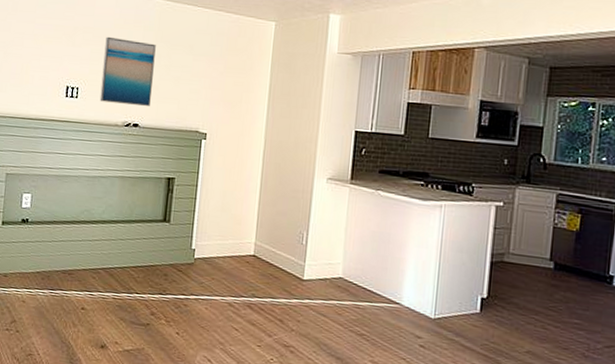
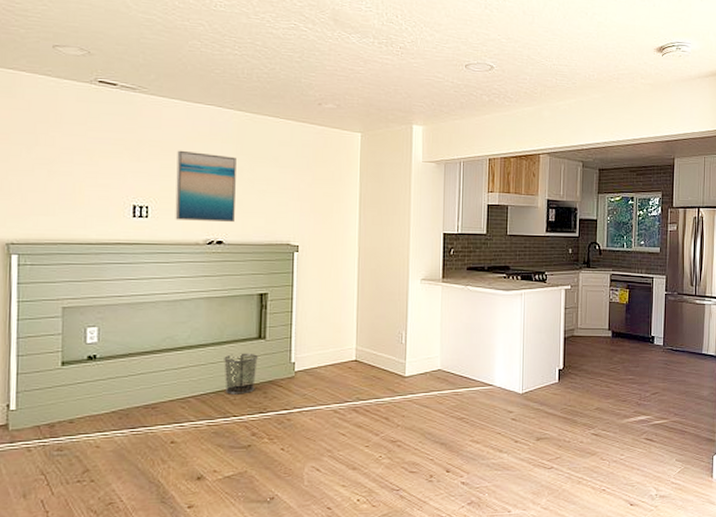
waste bin: none [130,233,162,274] -> present [224,353,258,395]

